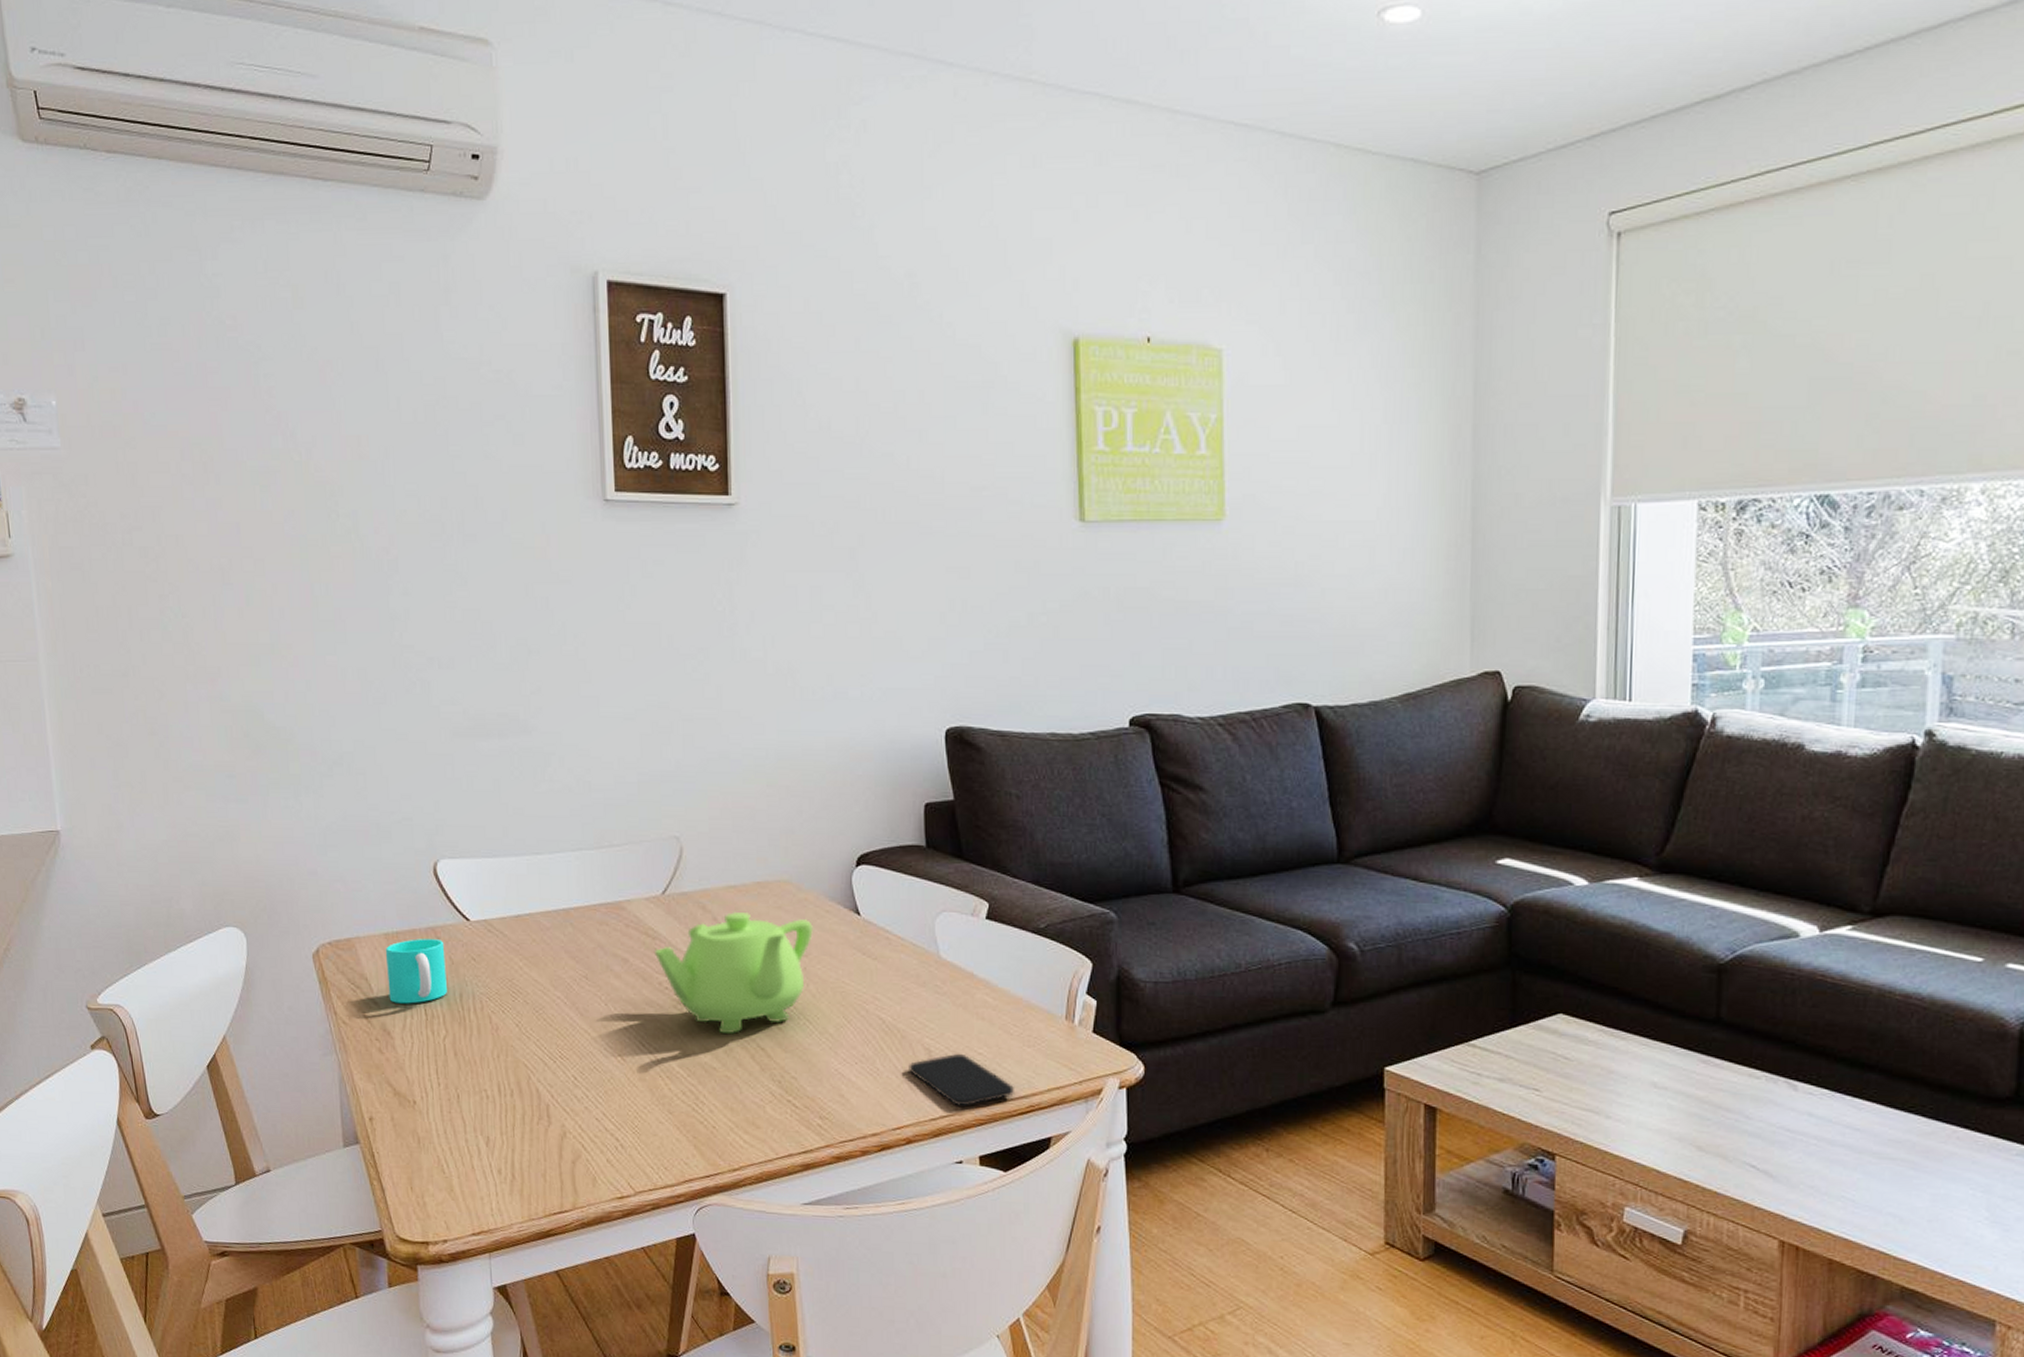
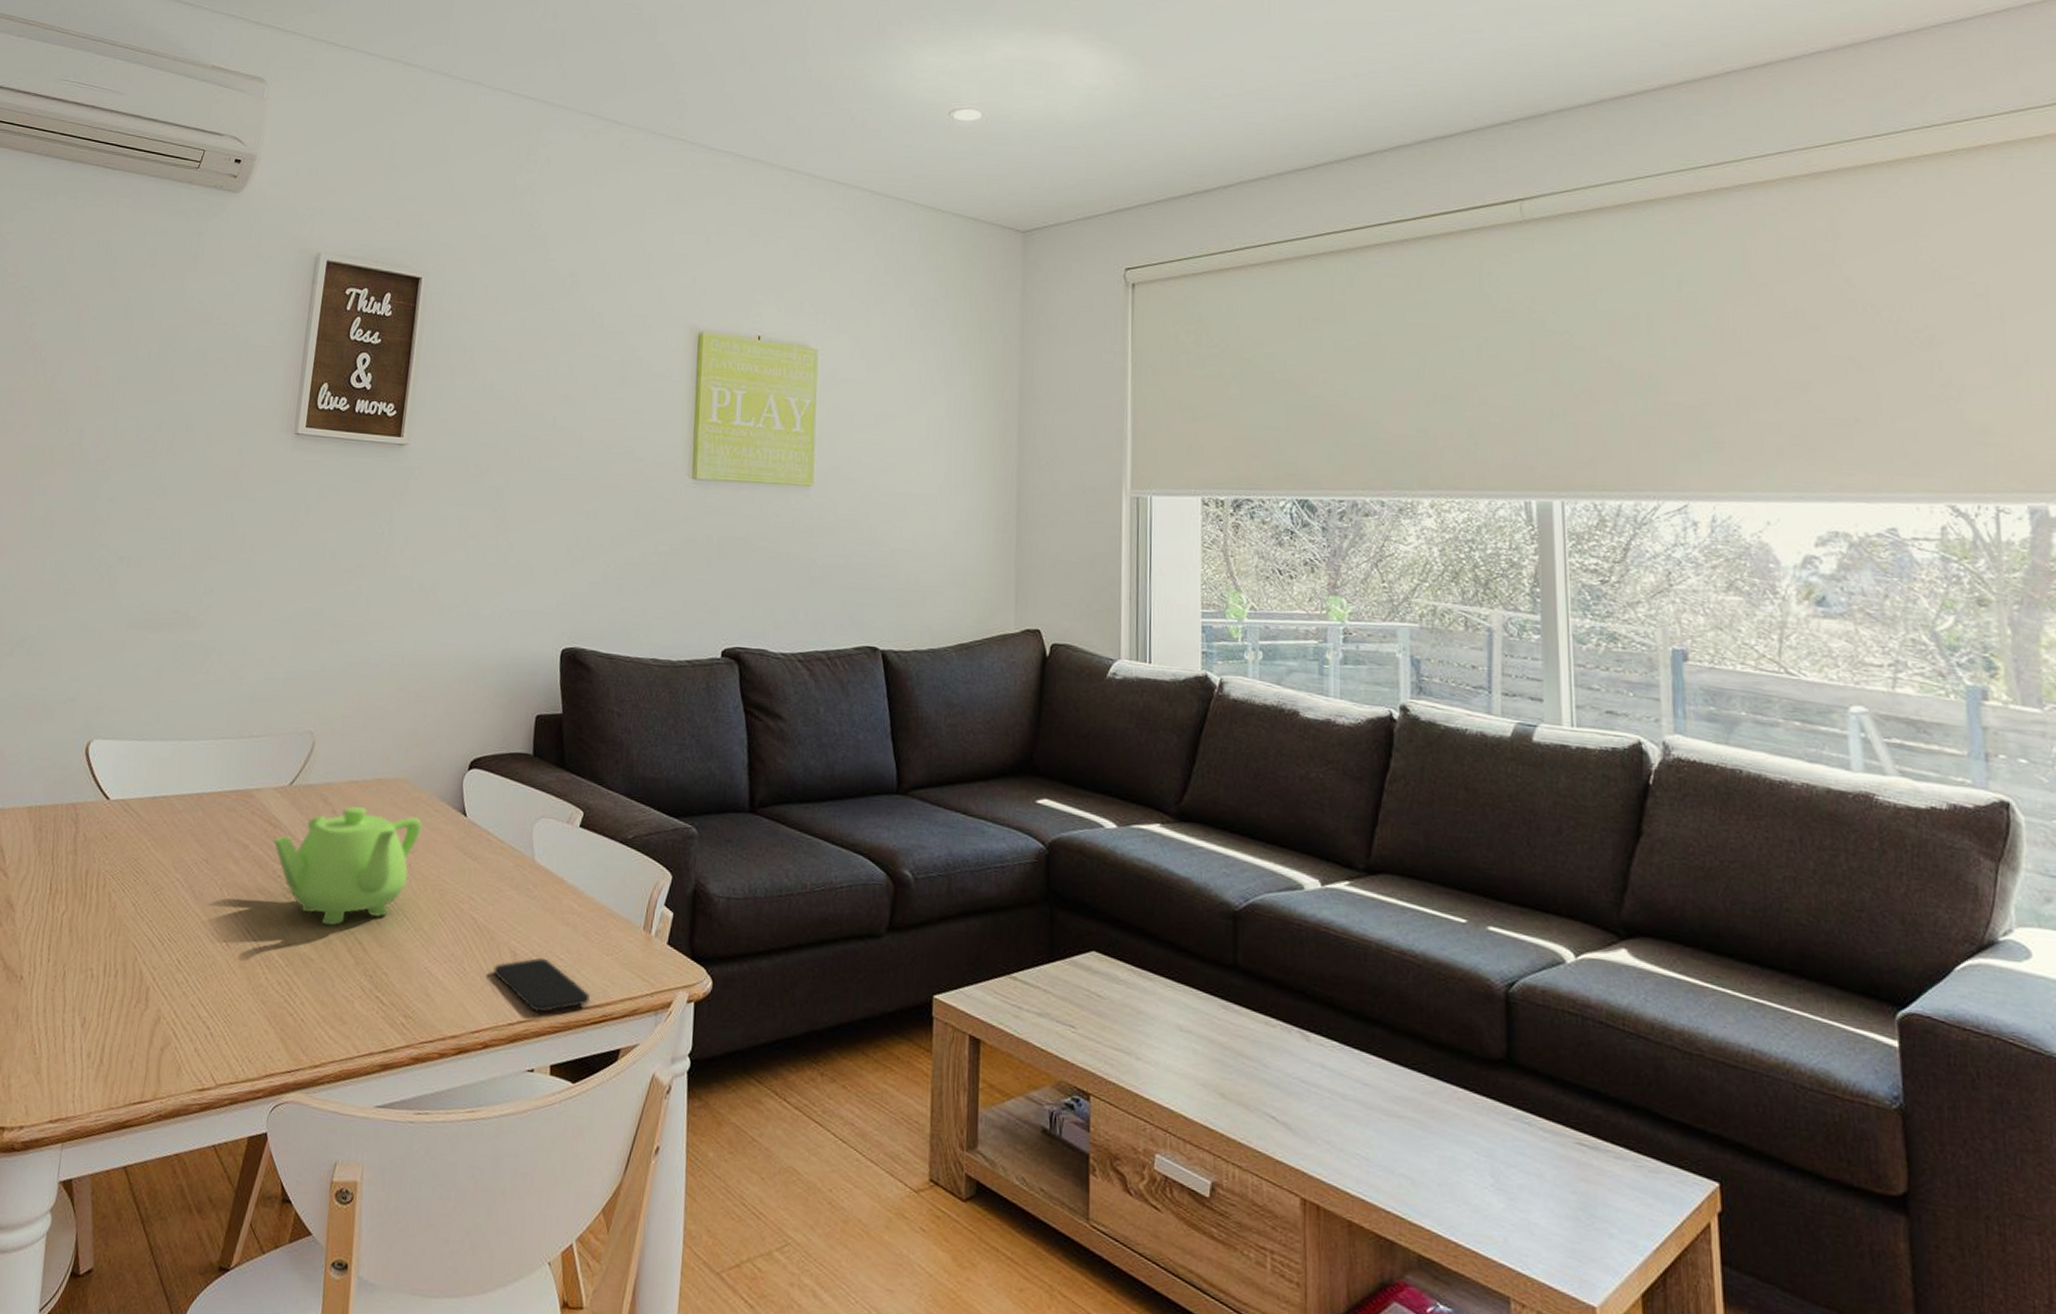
cup: present [385,939,447,1004] -> none [19,814,82,878]

